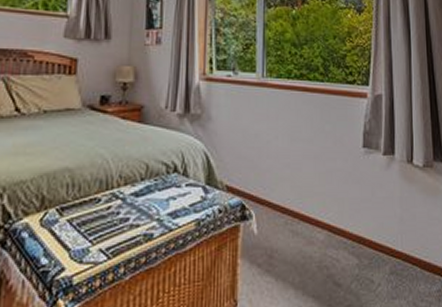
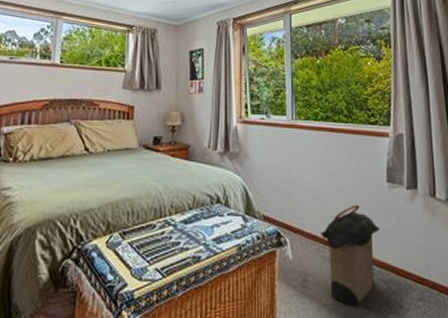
laundry hamper: none [289,172,353,284] -> present [320,204,380,307]

